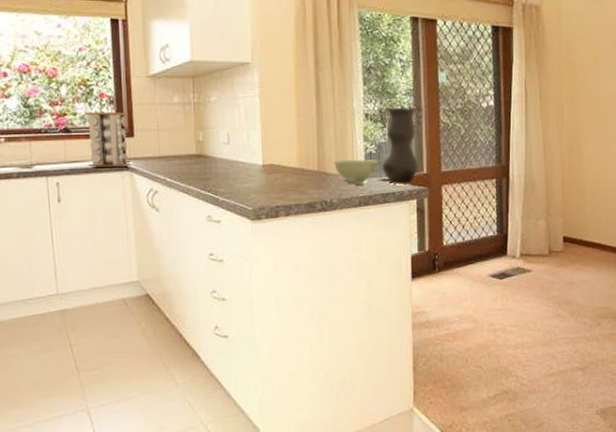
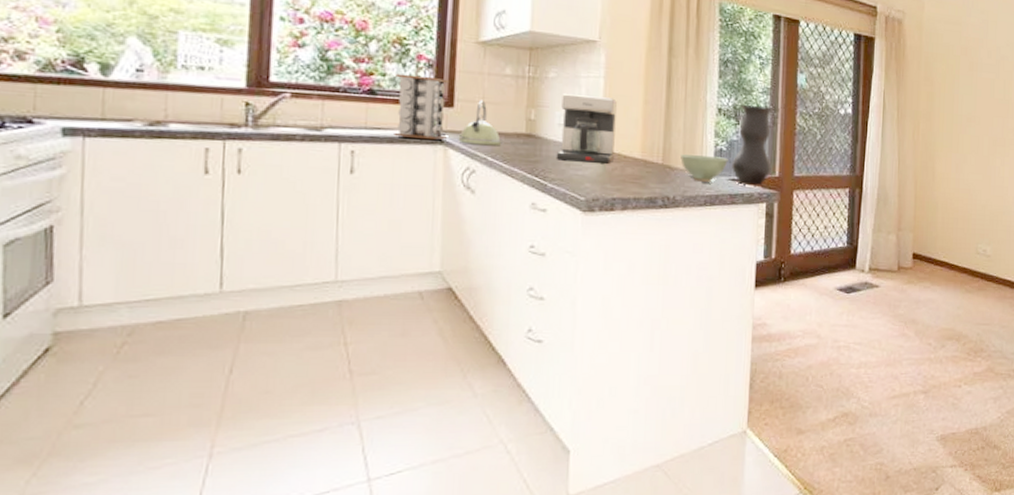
kettle: none [140,128,178,170] -> present [458,100,502,147]
coffee maker: none [224,113,274,176] -> present [556,93,618,165]

